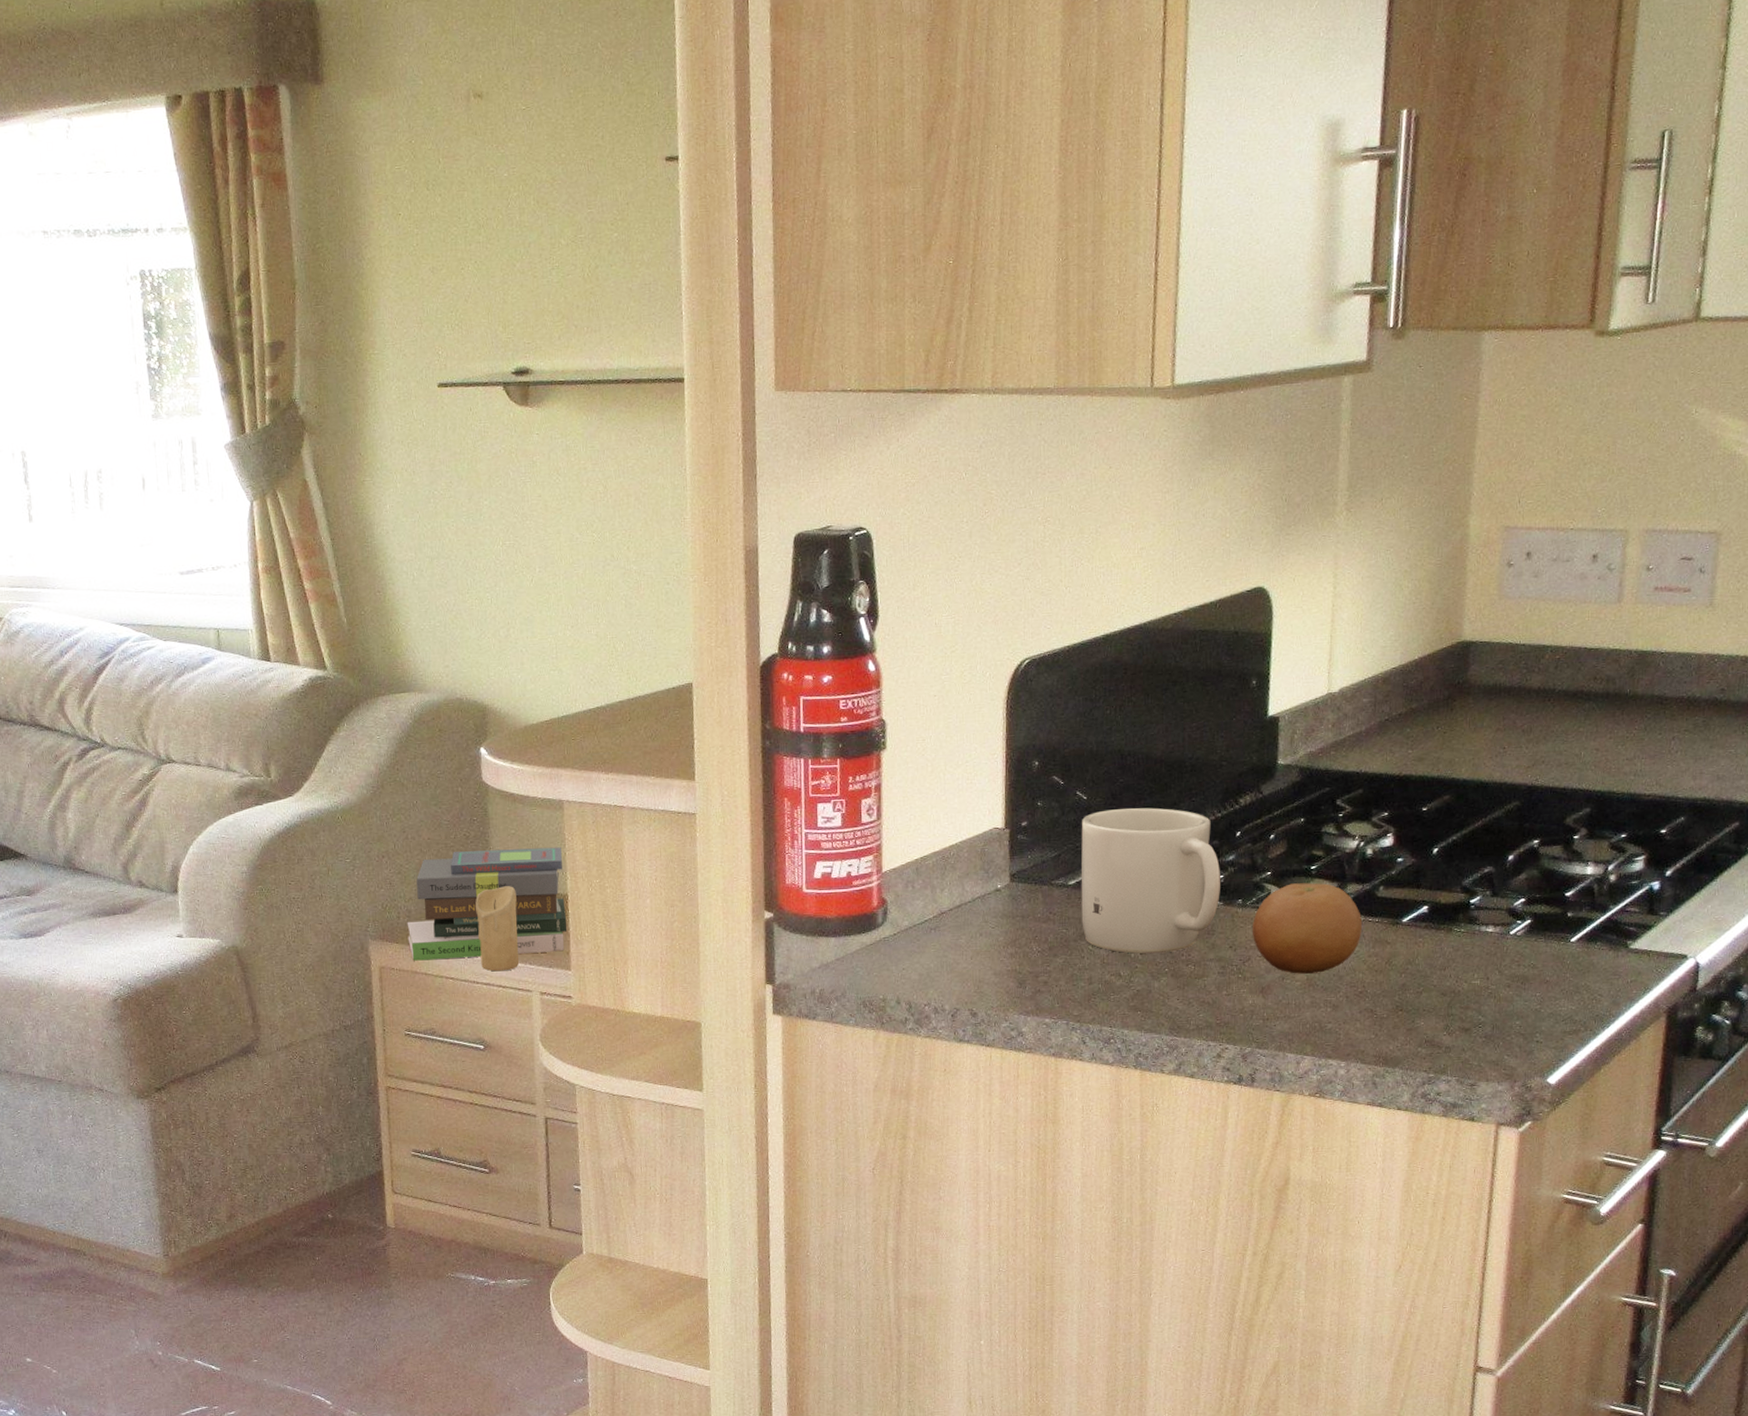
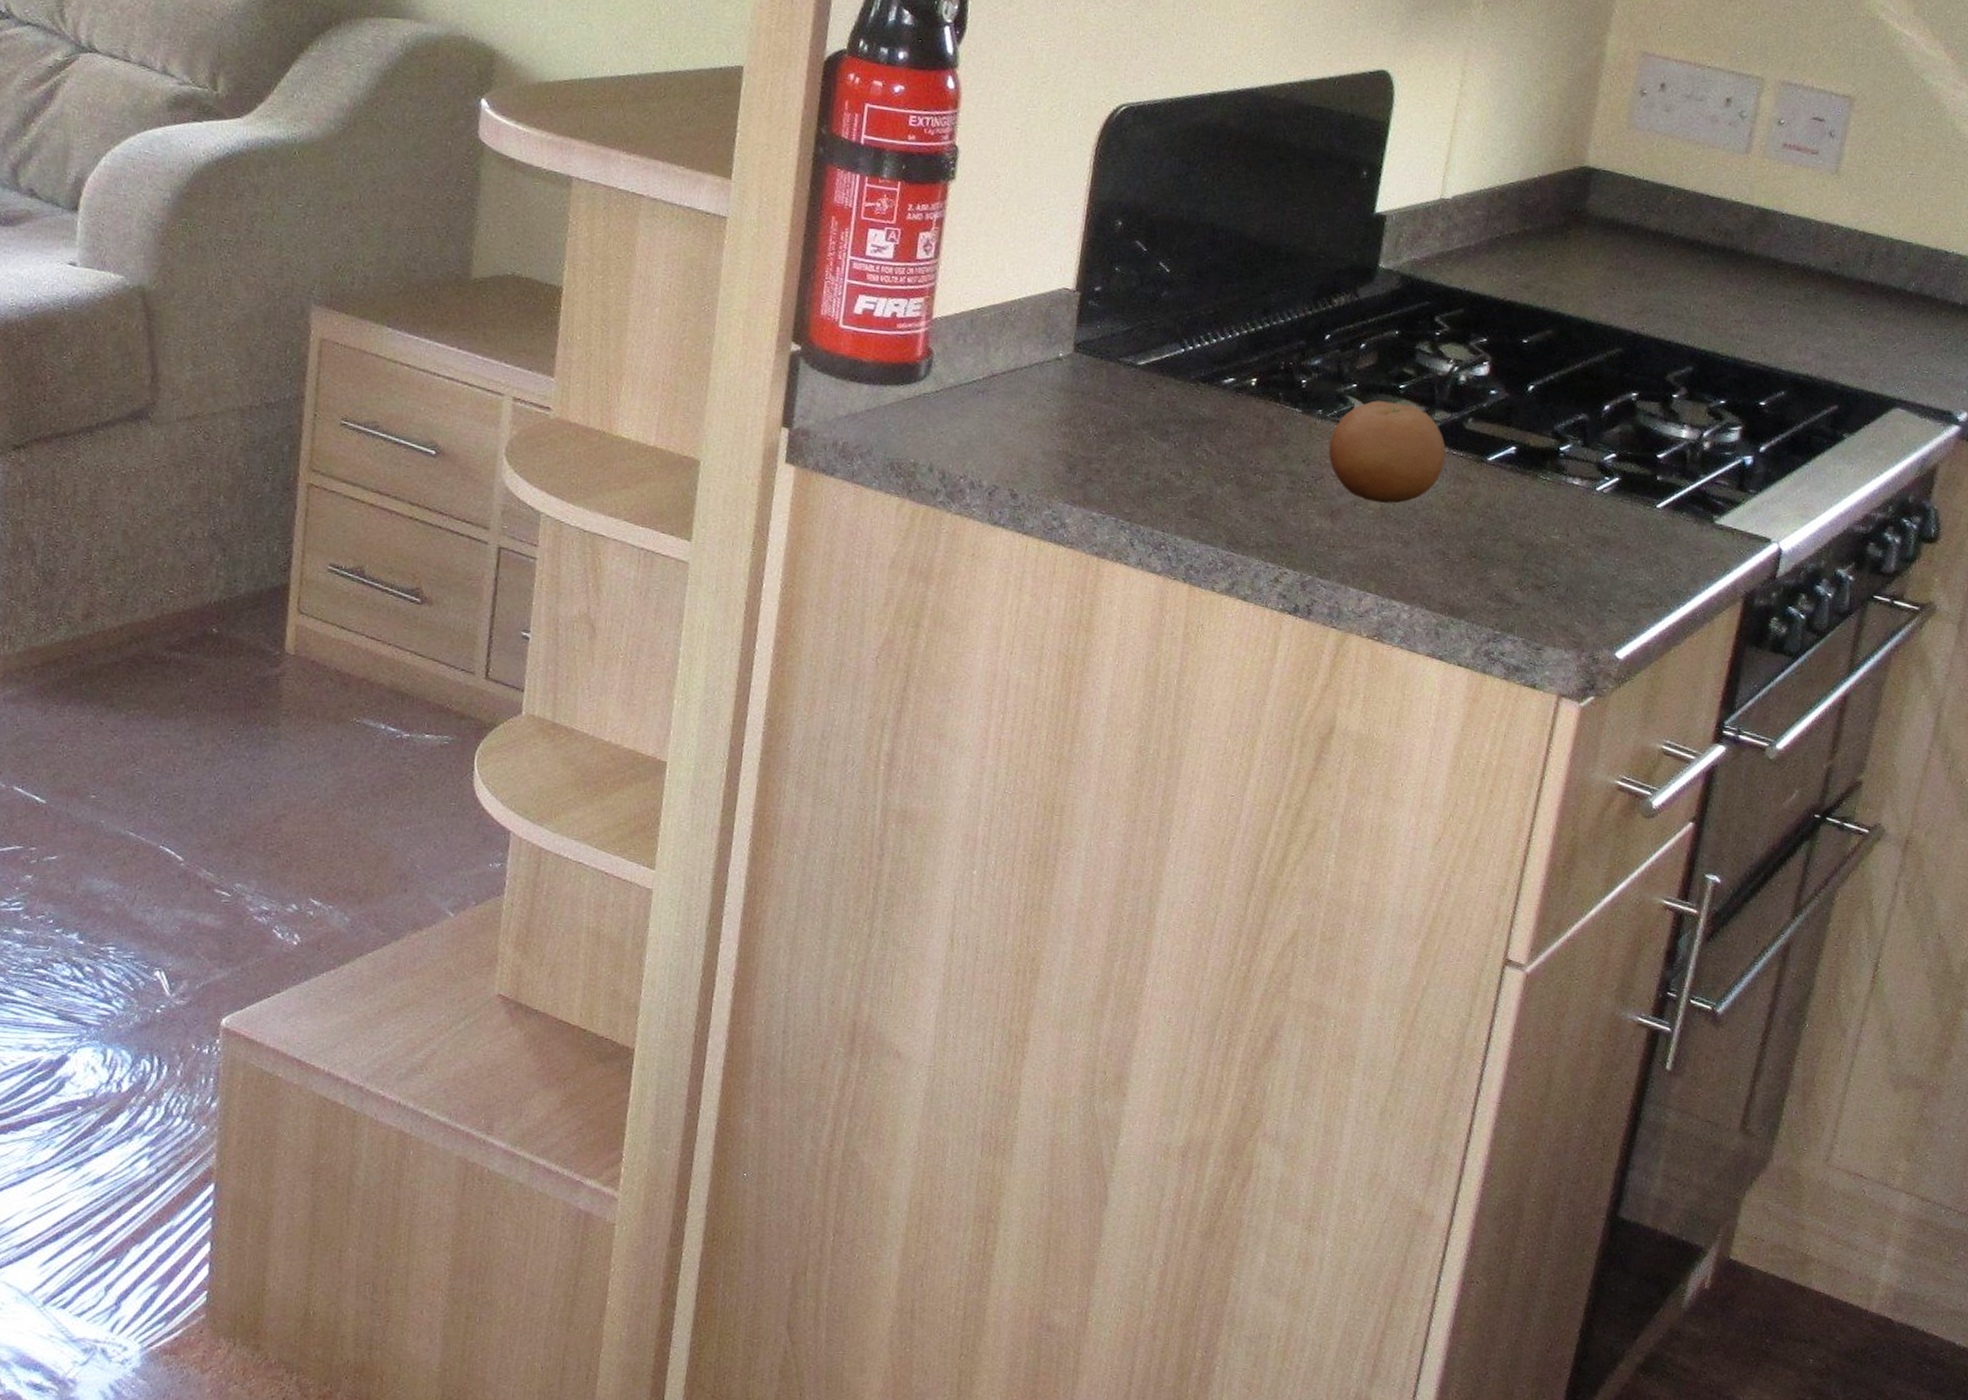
books: present [407,847,568,961] -> none [360,216,562,354]
candle: present [475,886,519,972] -> none [446,266,501,367]
mug: present [1080,807,1221,954] -> none [1146,287,1304,457]

